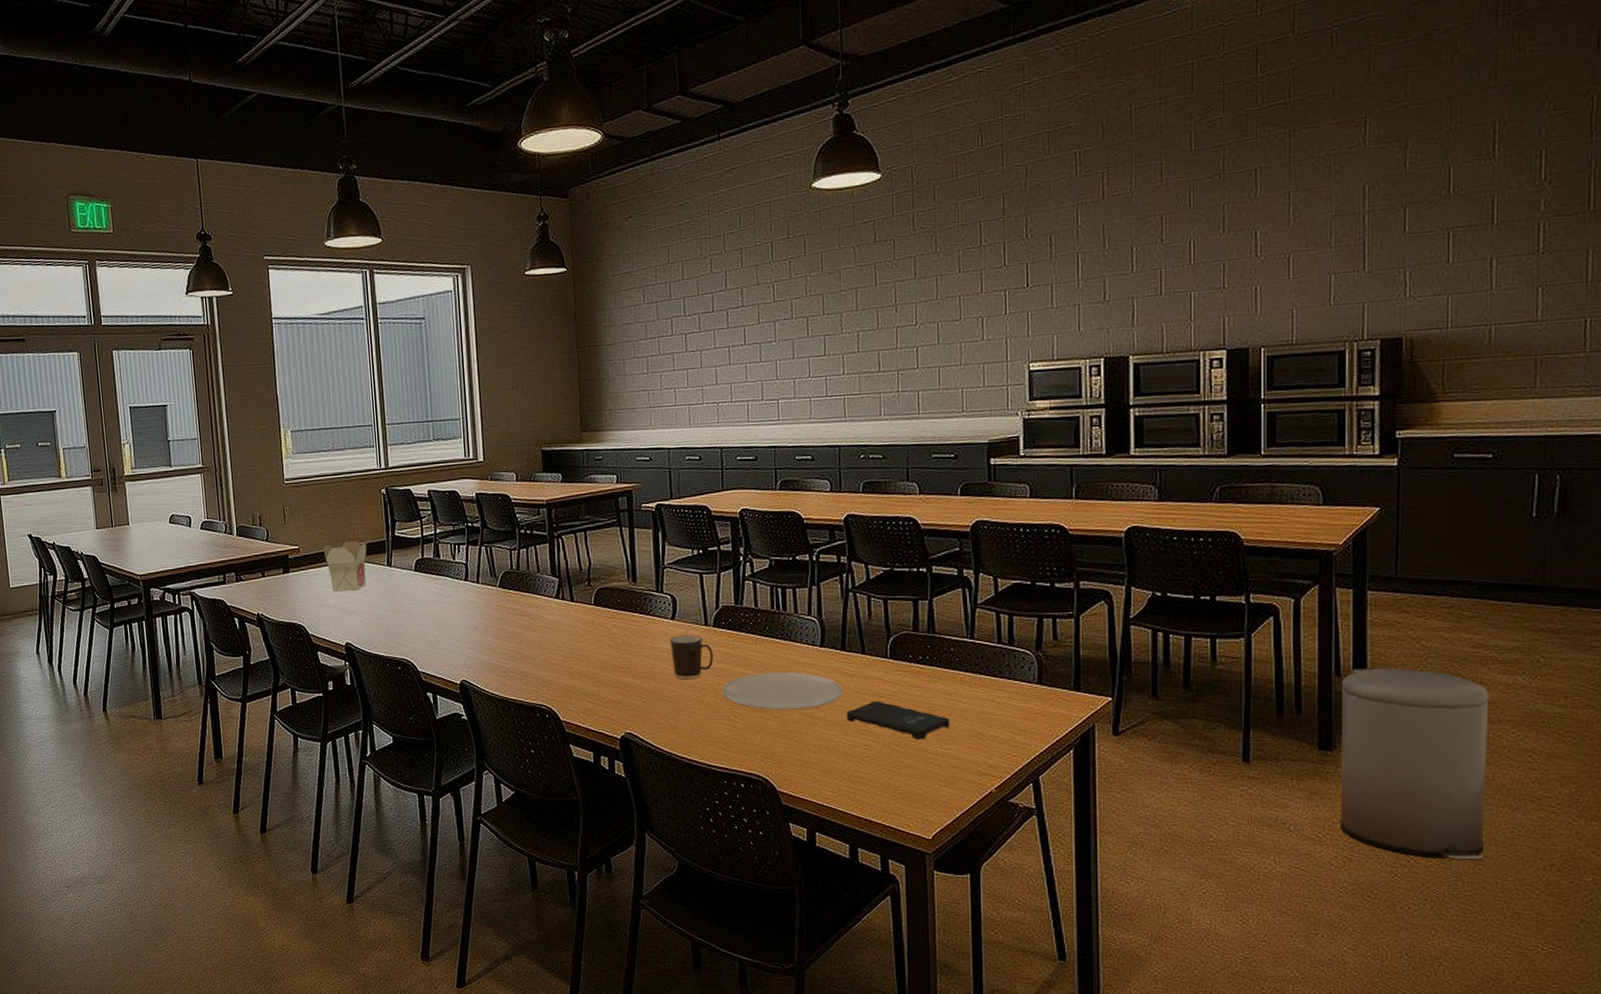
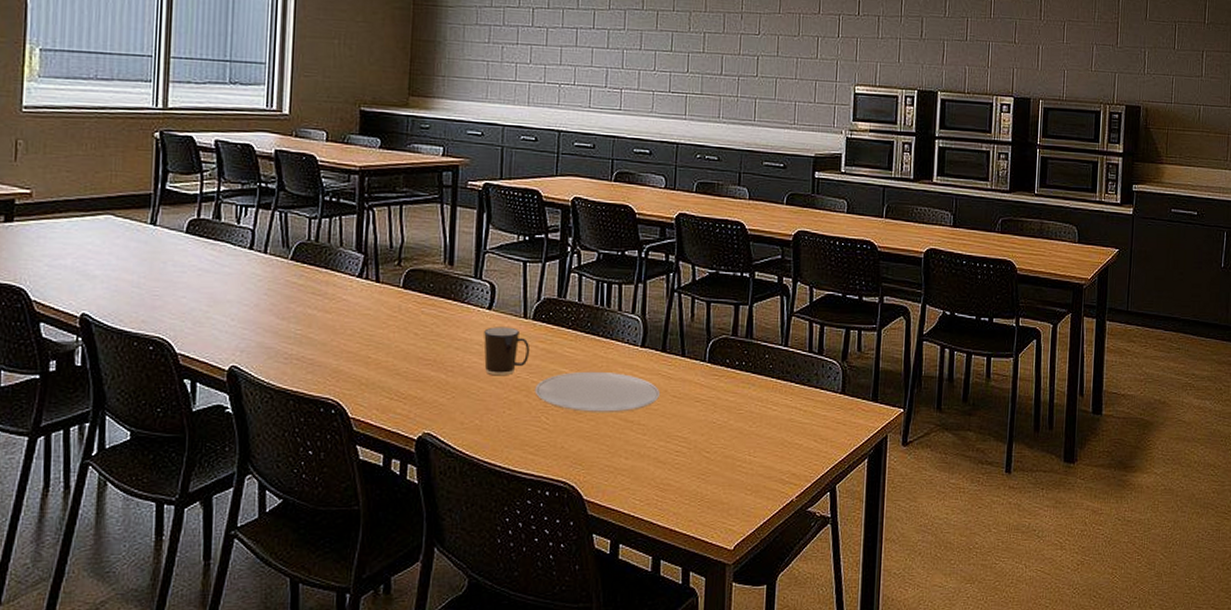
takeout container: present [323,540,367,593] -> none [65,189,125,252]
tablet: present [846,700,950,738] -> none [661,405,759,445]
pedal bin: present [1340,668,1489,861] -> none [1076,390,1187,563]

